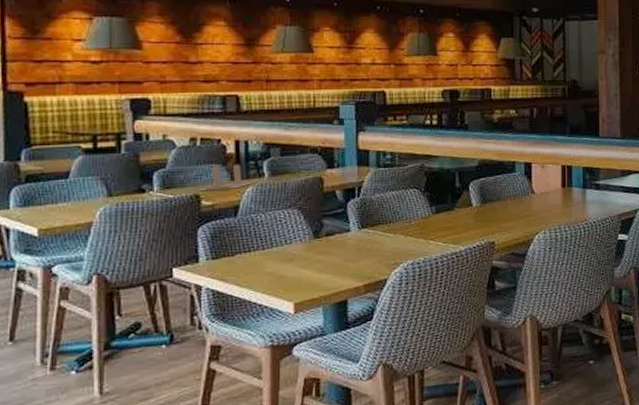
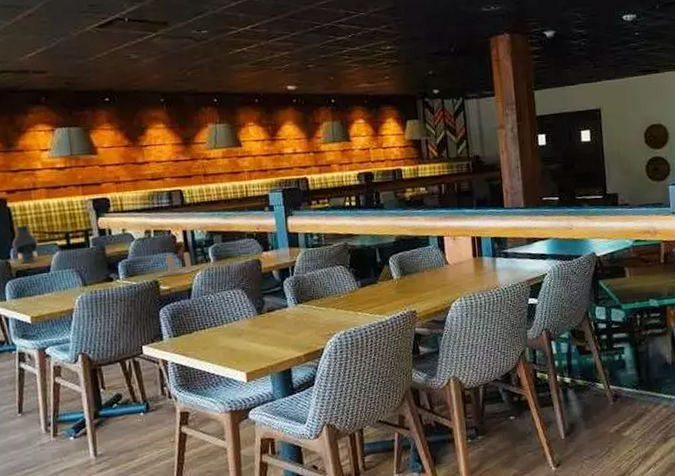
vase: none [26,124,59,168] -> present [13,225,39,264]

